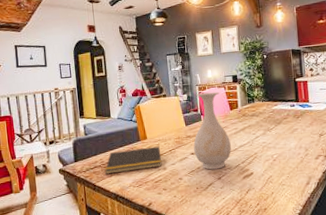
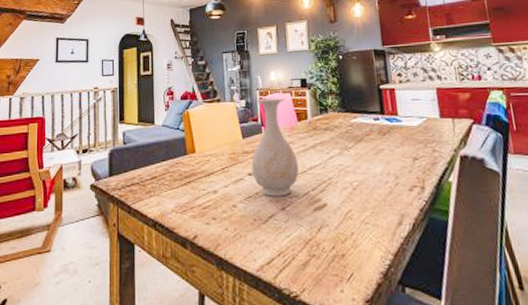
notepad: present [104,146,162,174] -> none [143,162,212,194]

